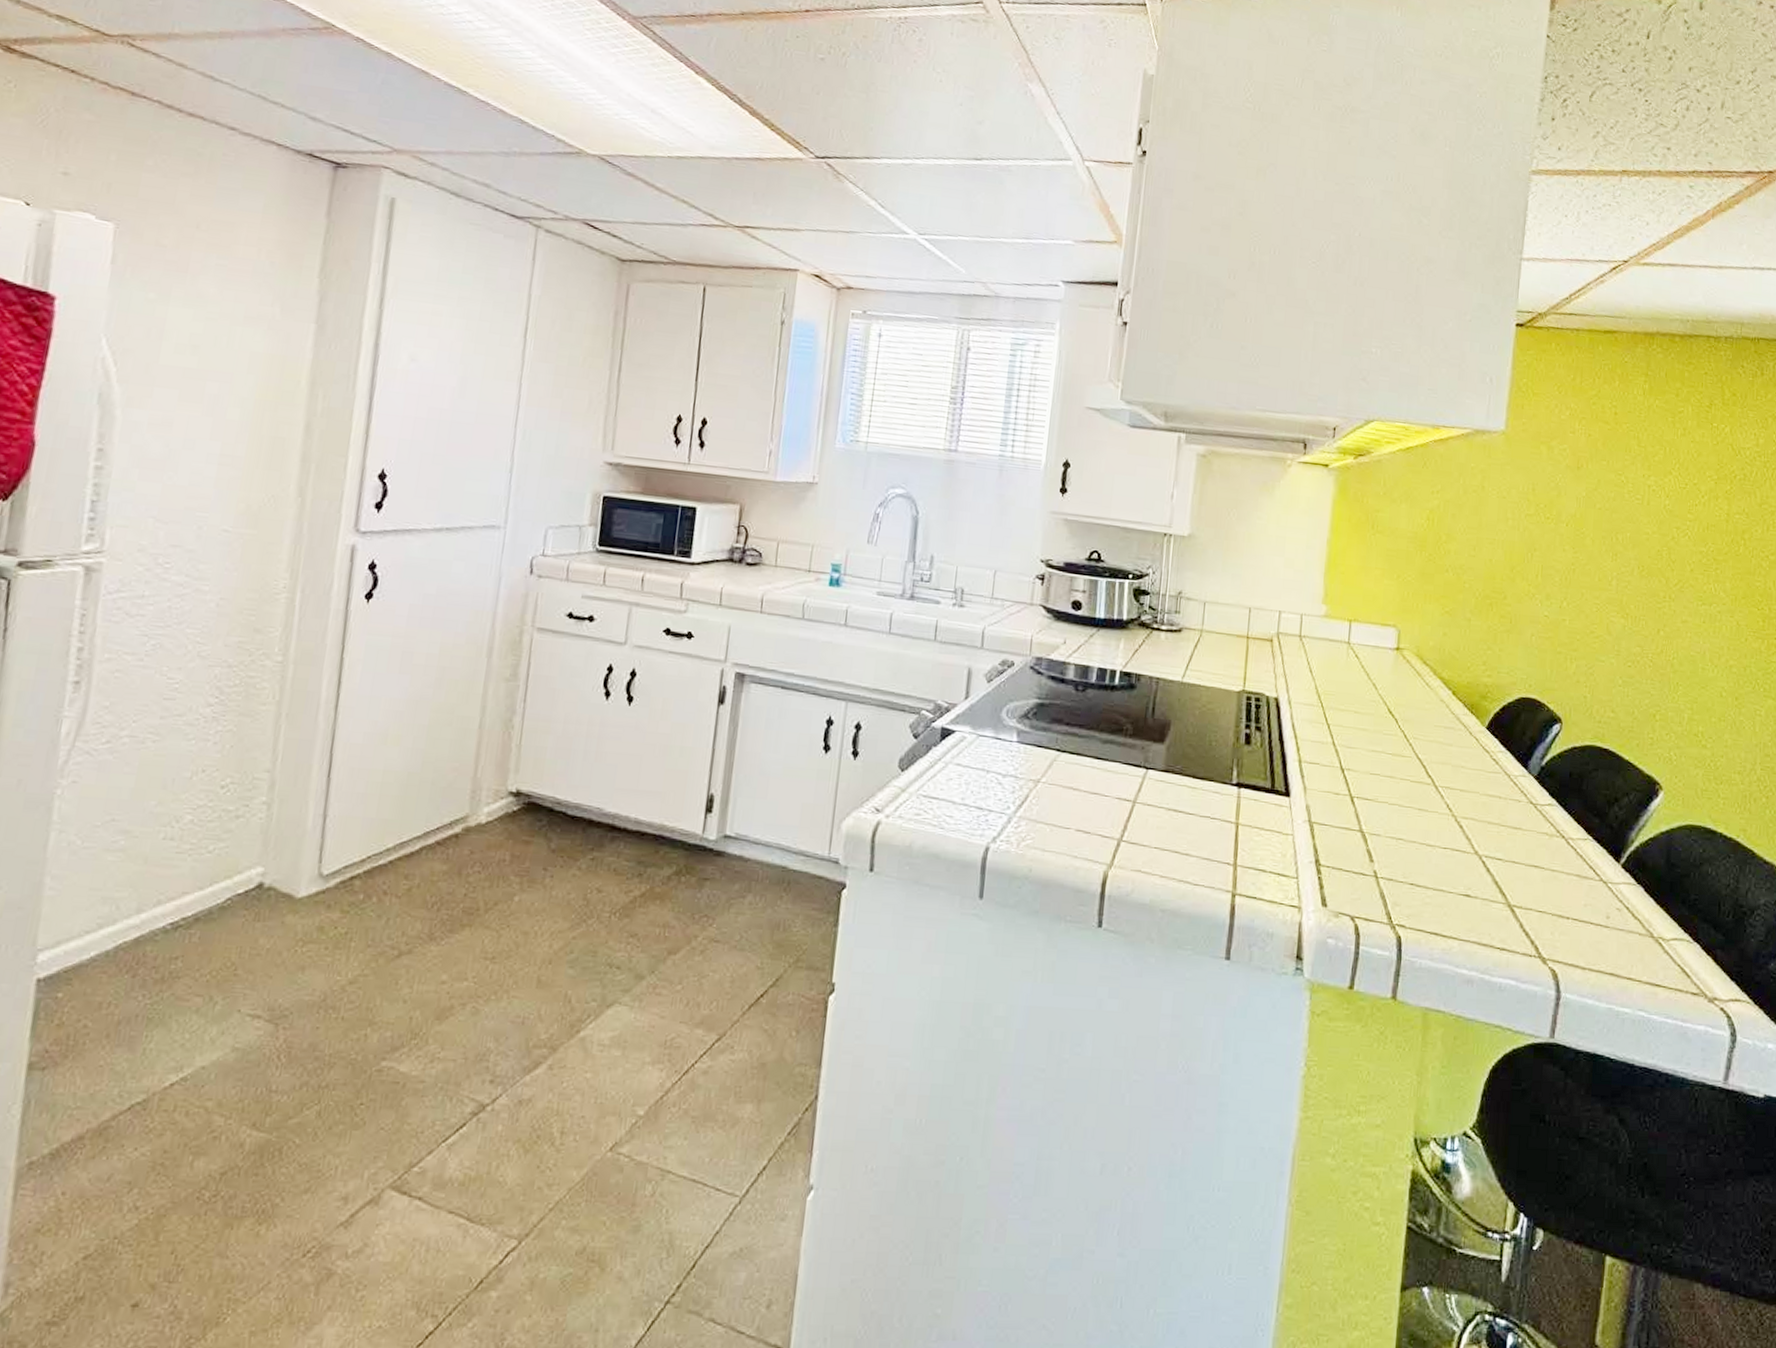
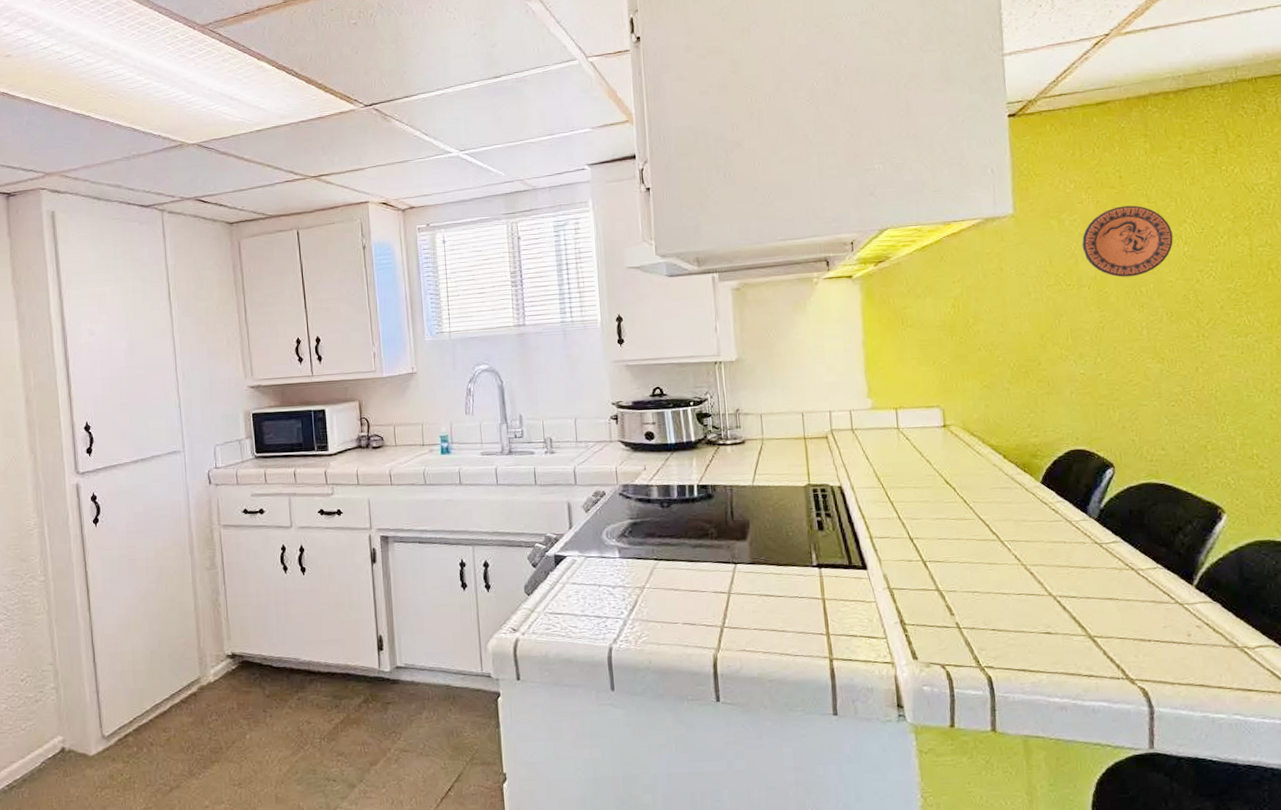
decorative plate: none [1567,444,1657,522] -> present [1082,205,1173,278]

